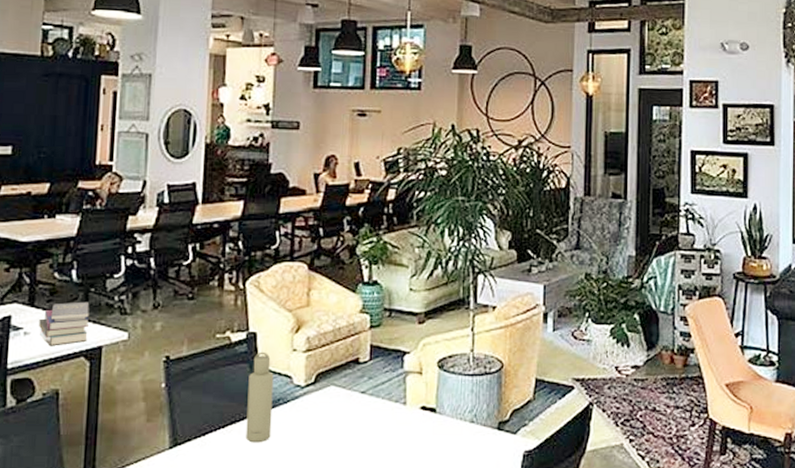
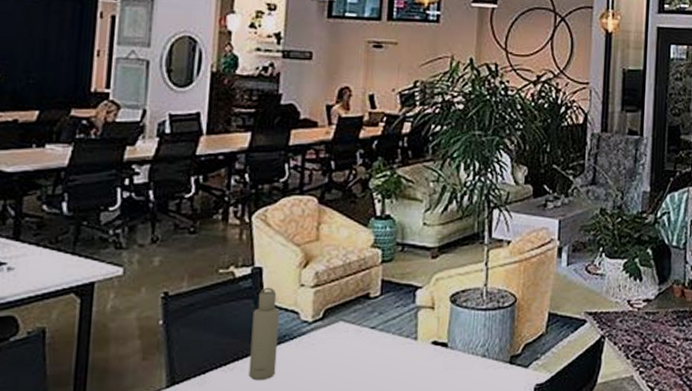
books: present [39,301,90,347] -> none [24,235,81,283]

